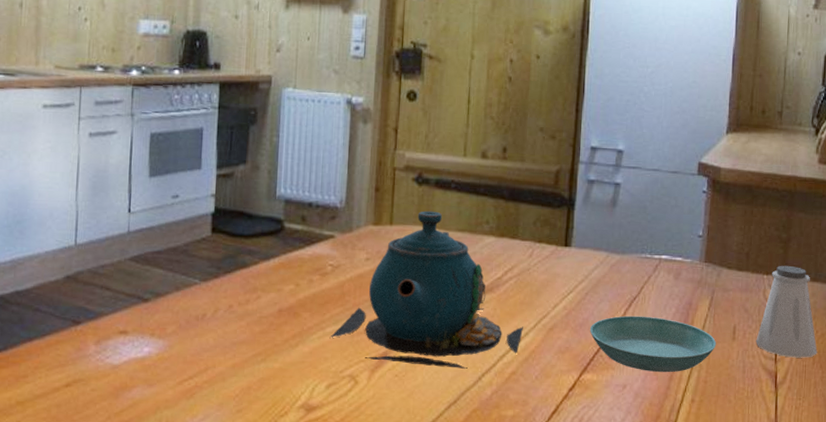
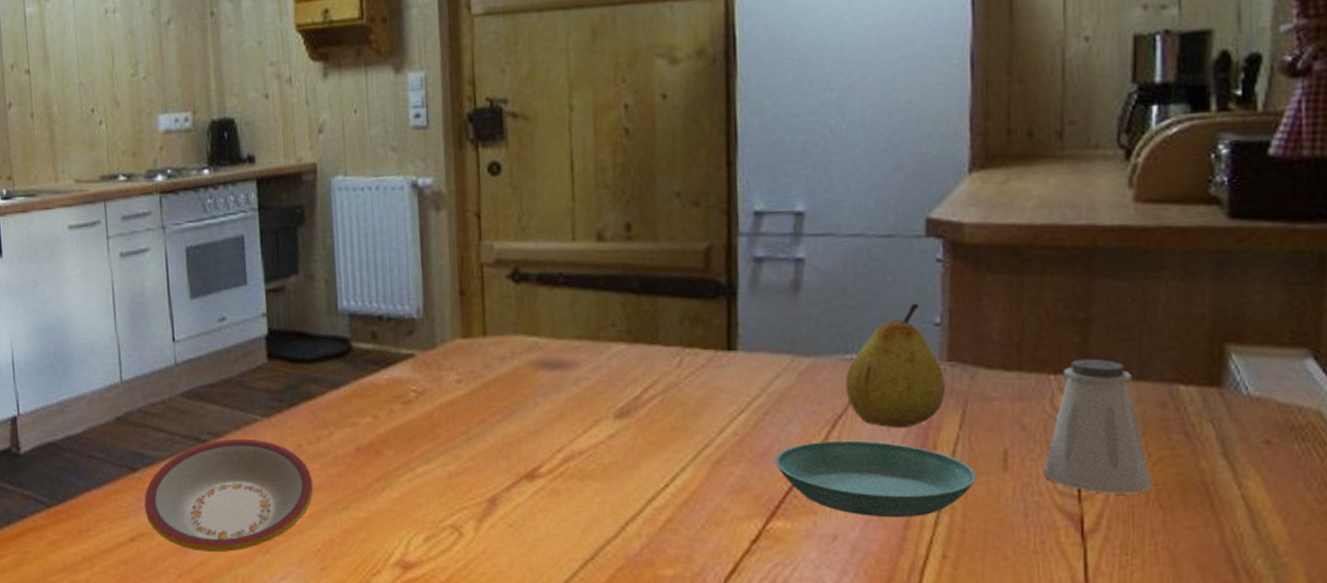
plate: none [83,298,239,397] -> present [144,438,314,552]
teapot: present [329,211,524,370] -> none [422,315,679,517]
fruit: none [639,220,702,309] -> present [845,303,946,429]

